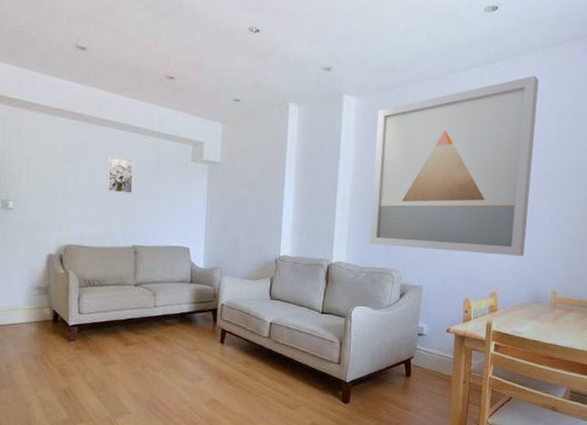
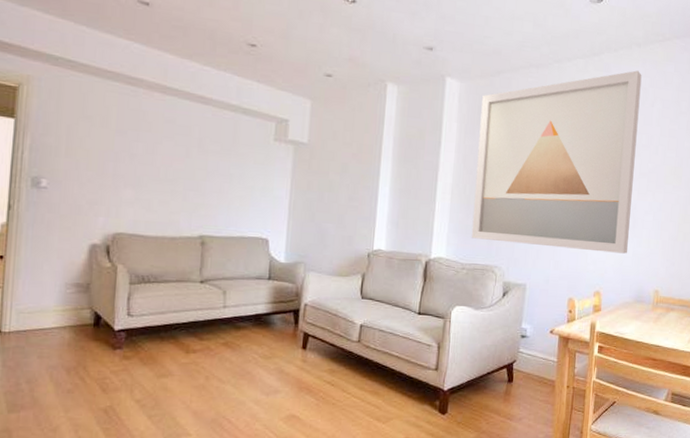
wall art: present [107,156,135,195] -> none [169,129,205,176]

